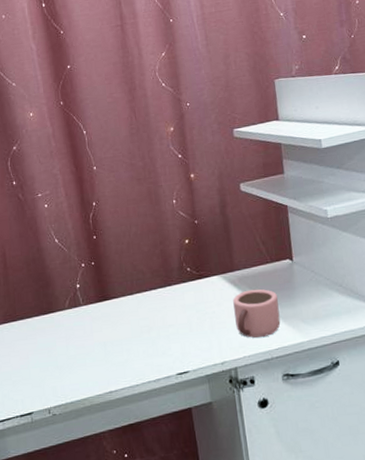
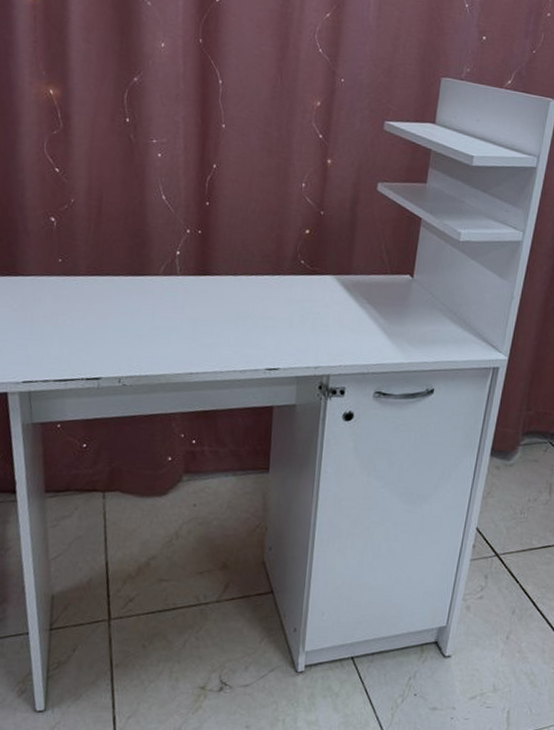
mug: present [233,289,281,338] -> none [339,297,389,350]

